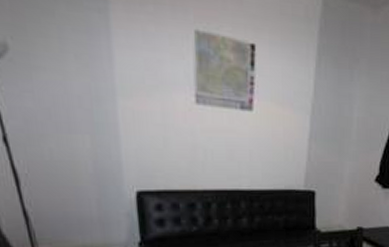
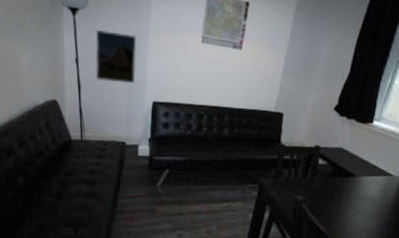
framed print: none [31,91,104,168] -> present [95,30,137,84]

